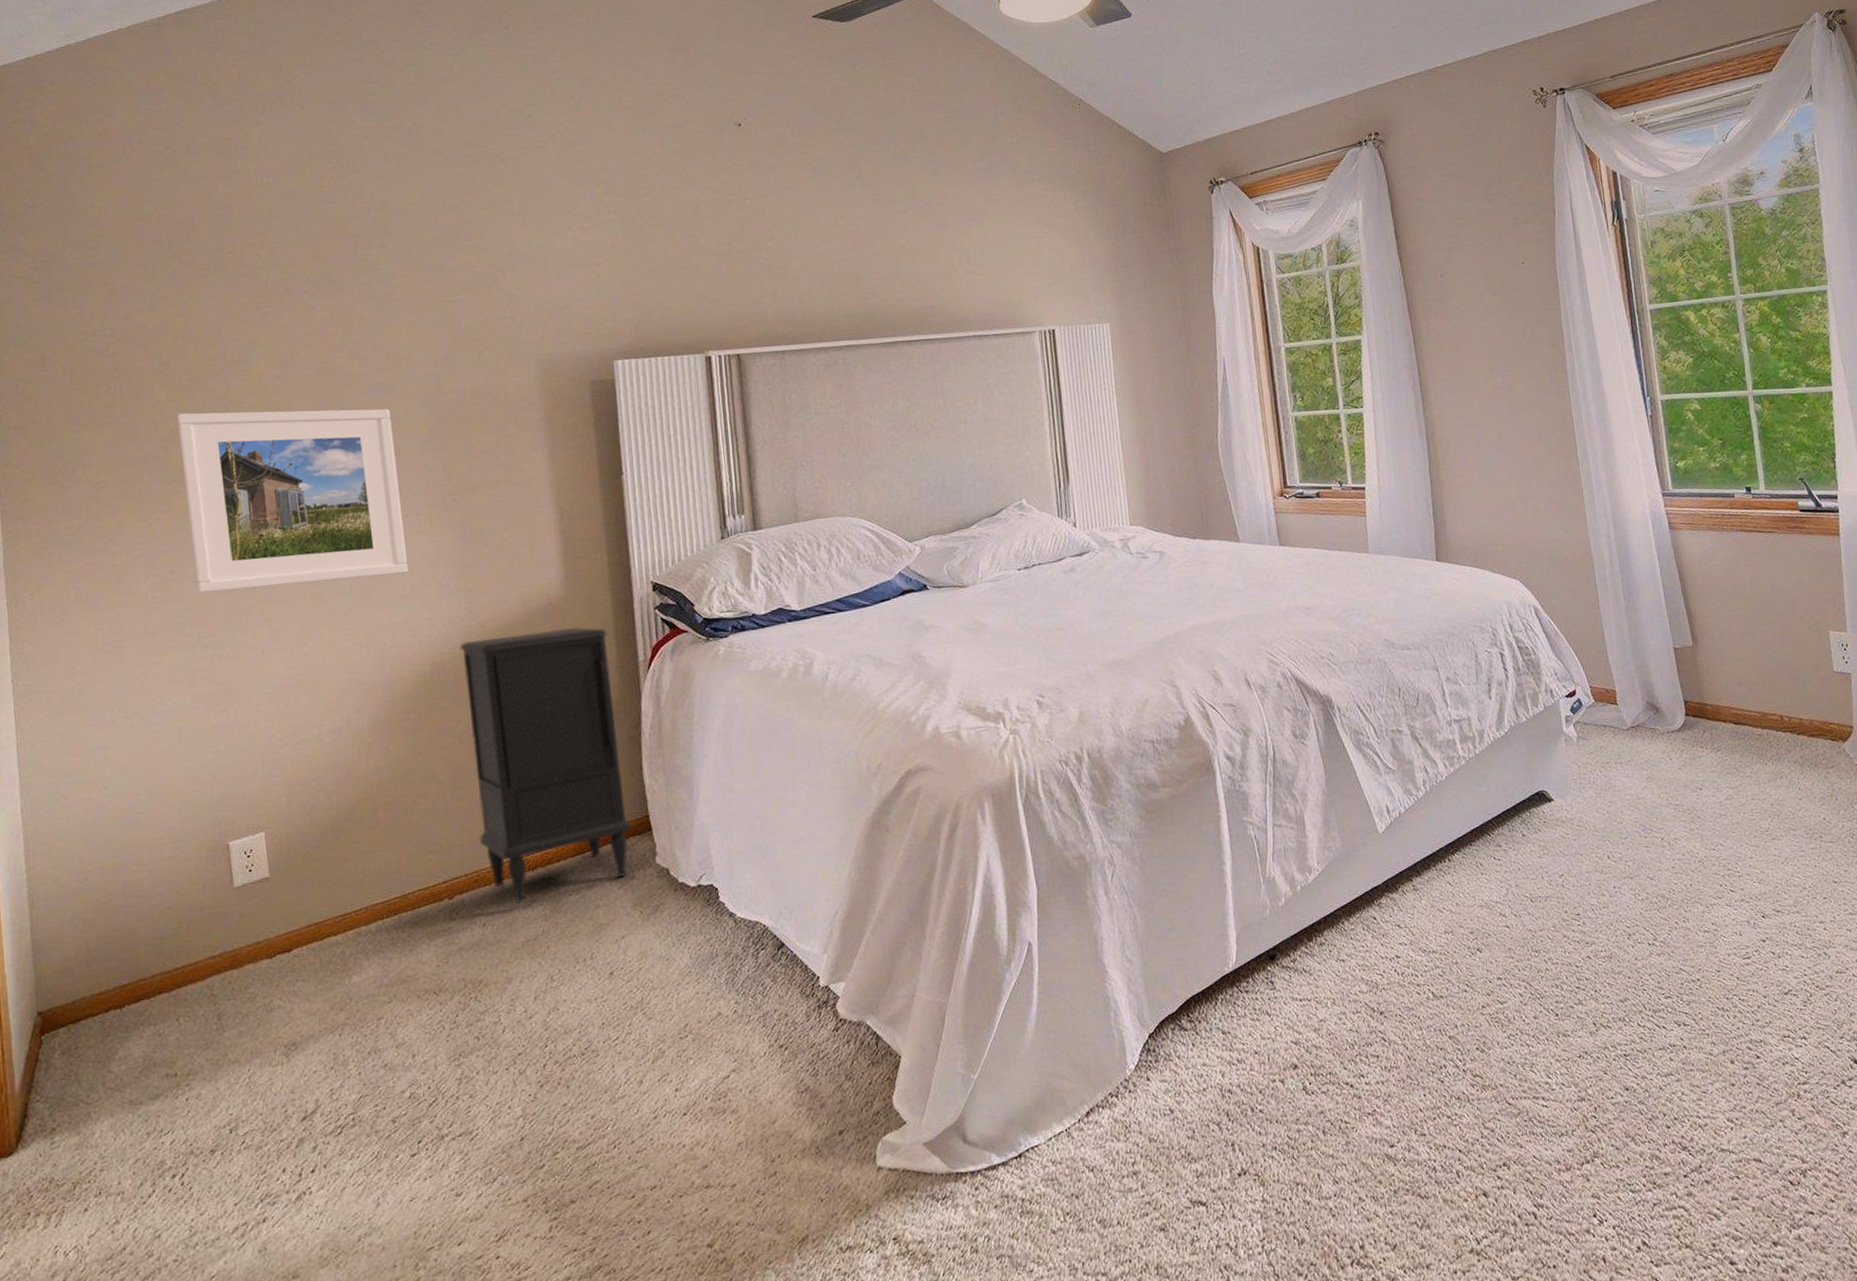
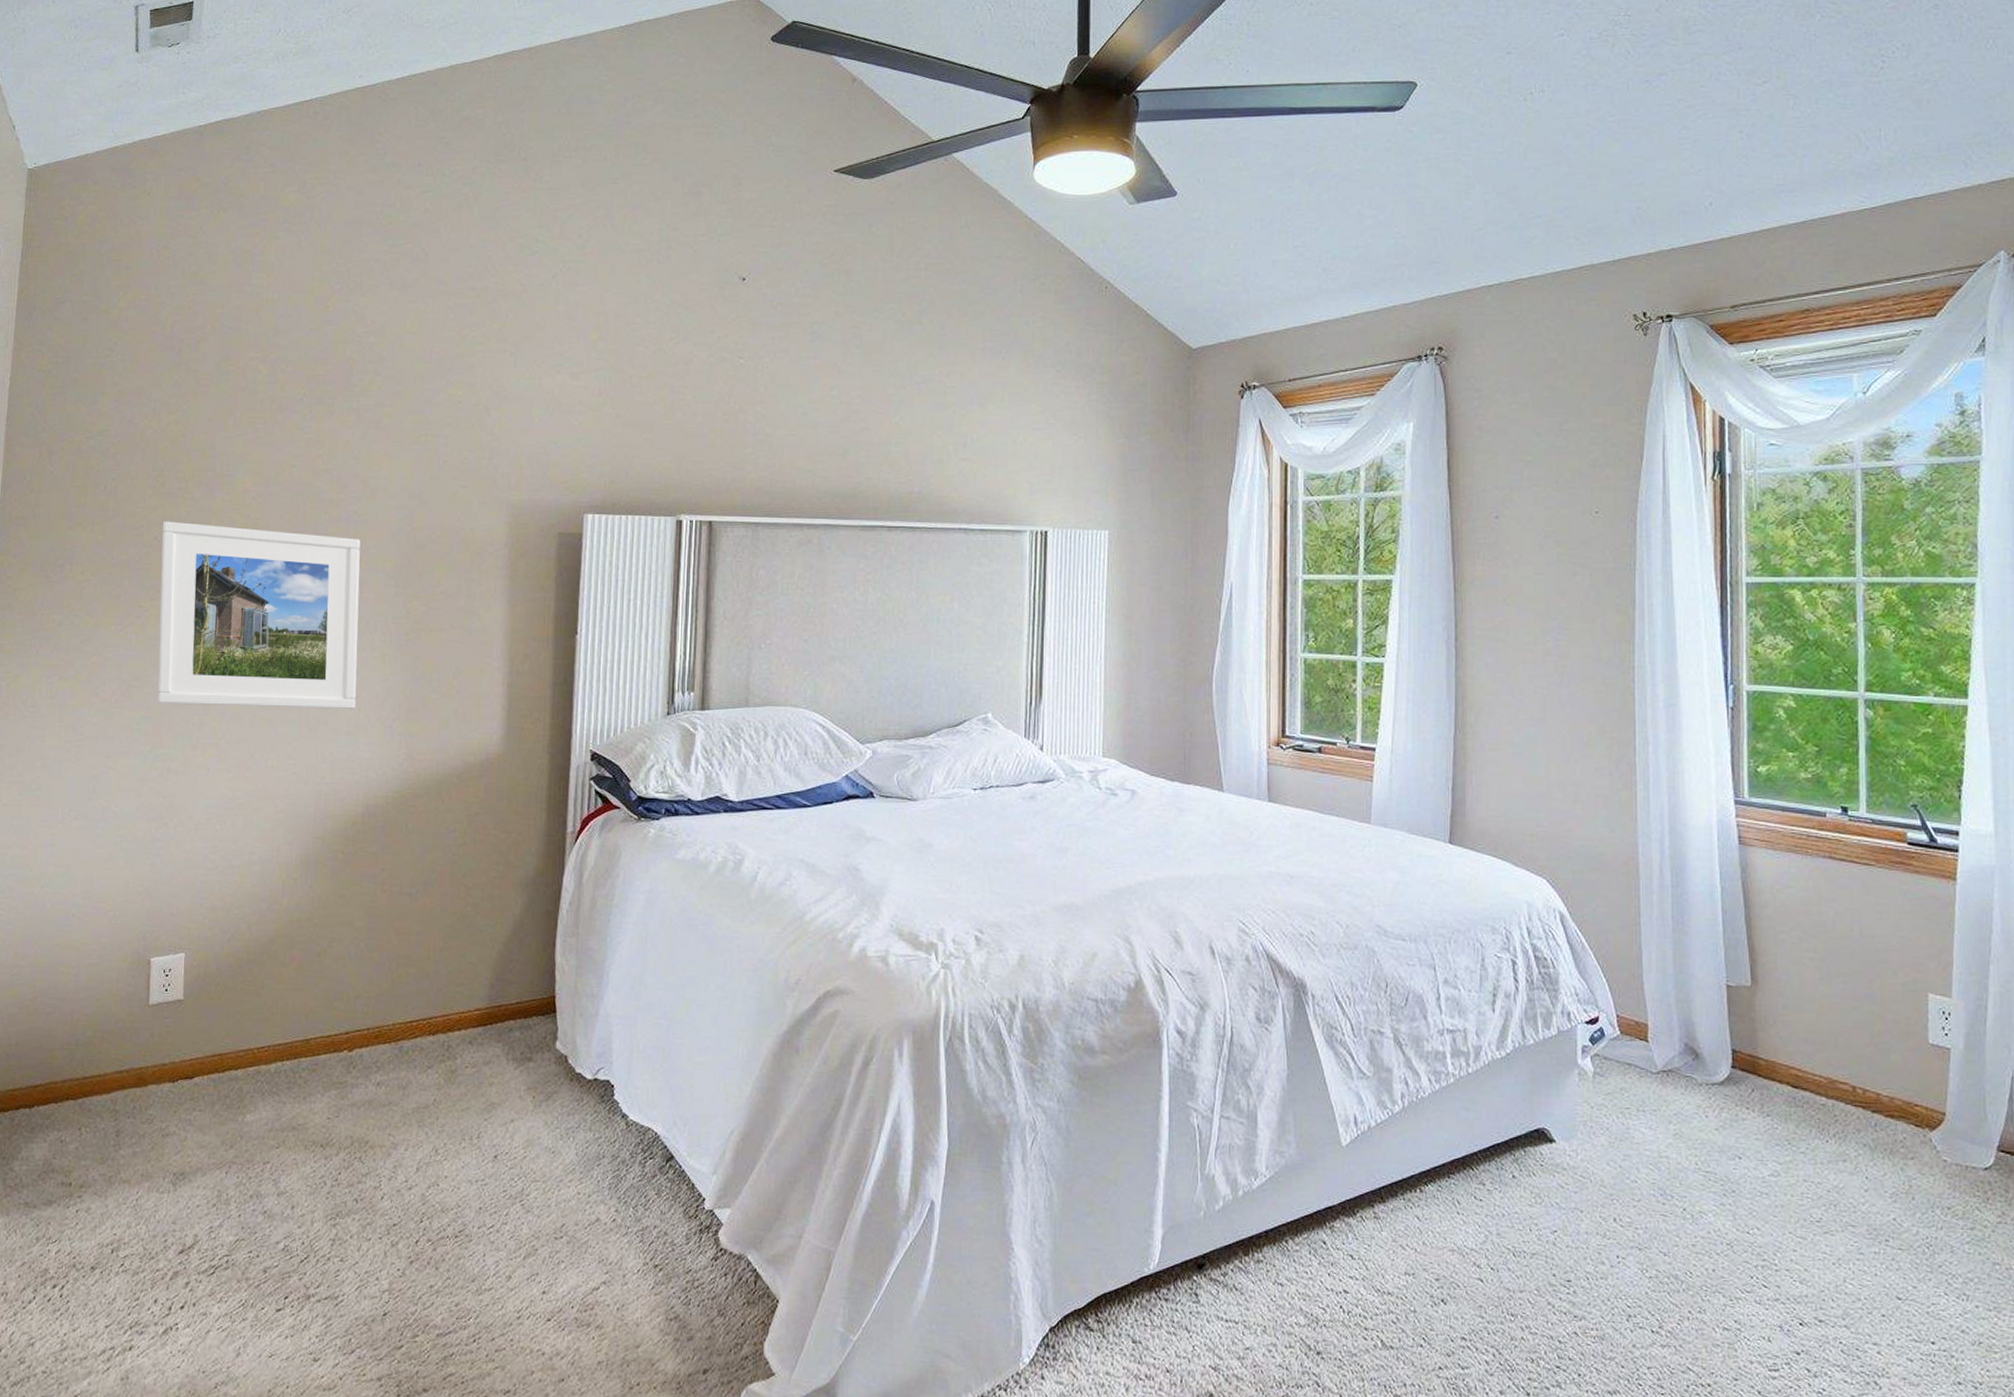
nightstand: present [459,627,633,903] -> none [386,787,540,1067]

